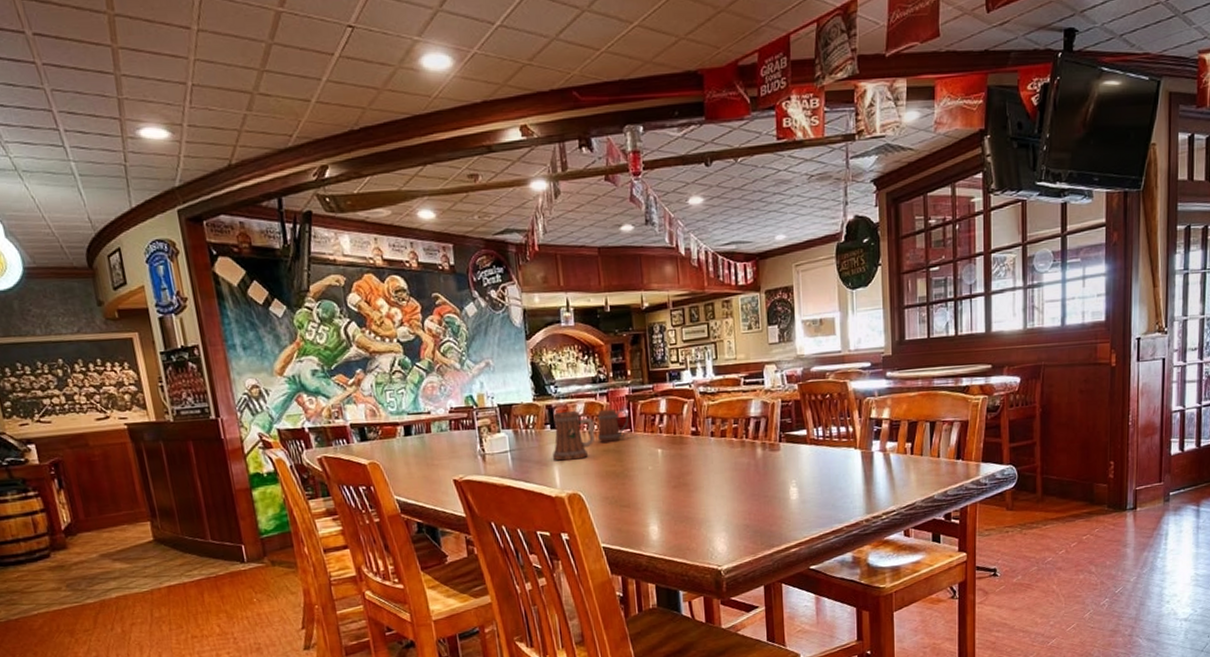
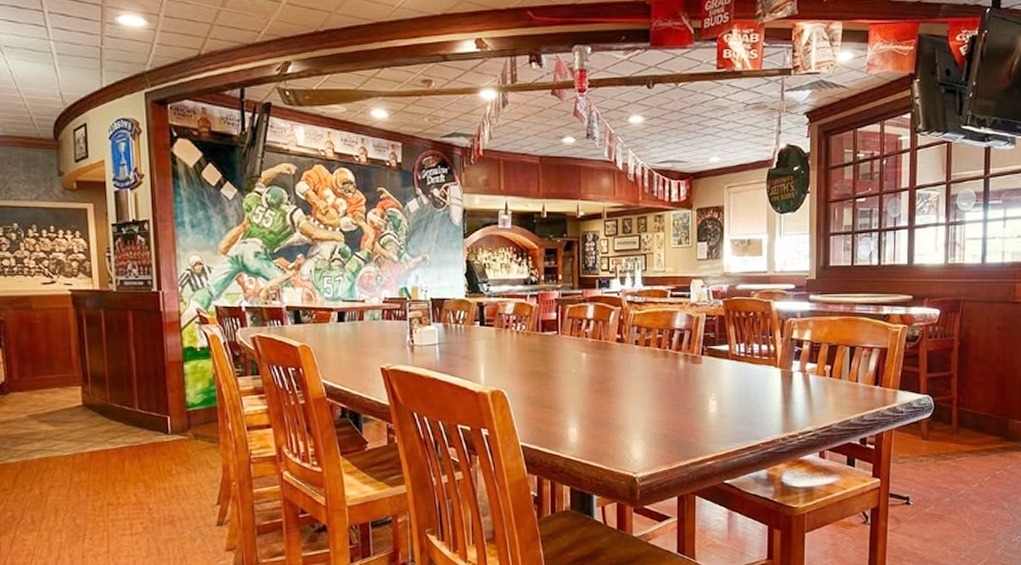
beer mug: present [552,410,595,461] -> none [479,309,523,357]
beer mug: present [597,408,629,443] -> none [524,310,556,344]

